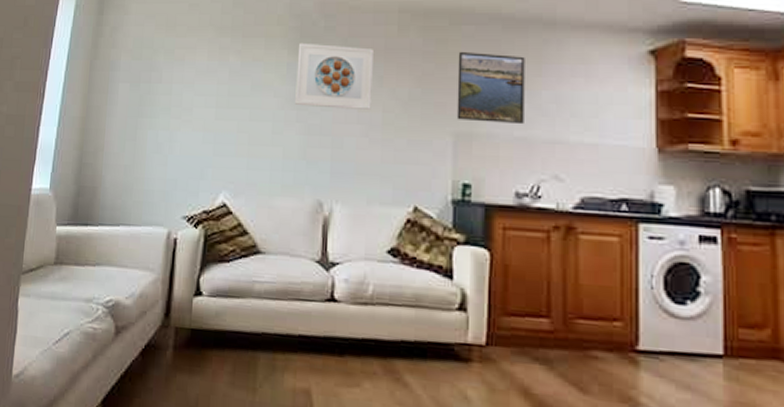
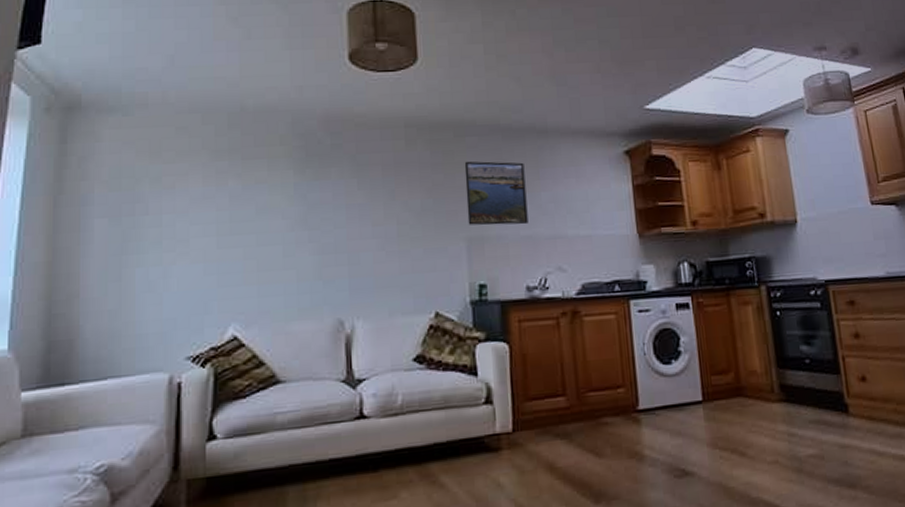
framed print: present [295,42,373,110] -> none [304,161,386,226]

